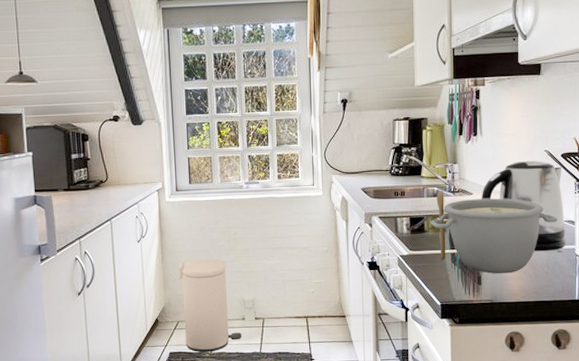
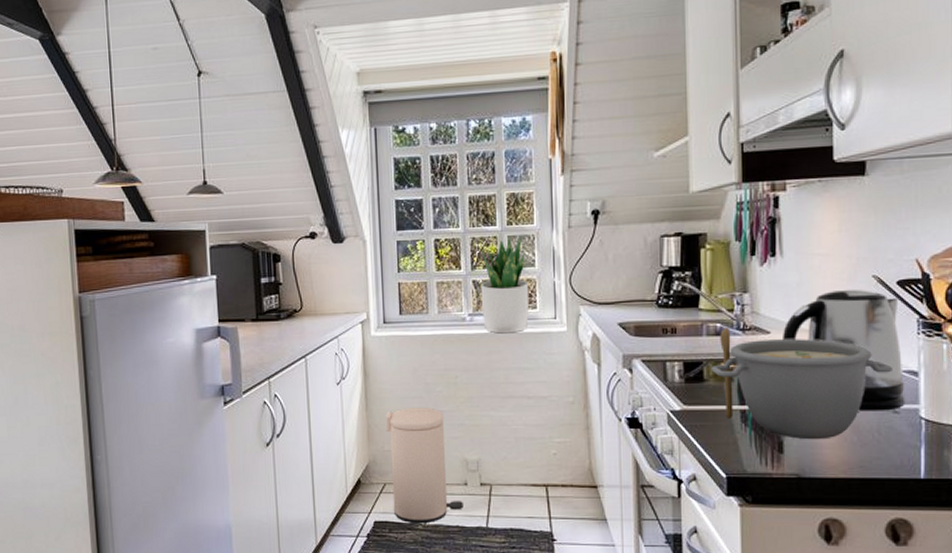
planter: none [254,119,293,198] -> present [480,235,529,334]

